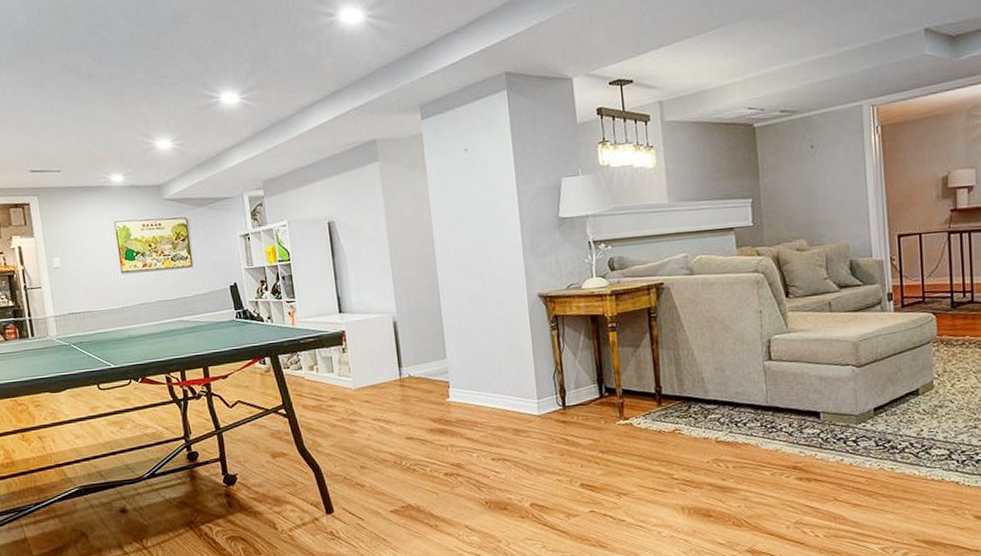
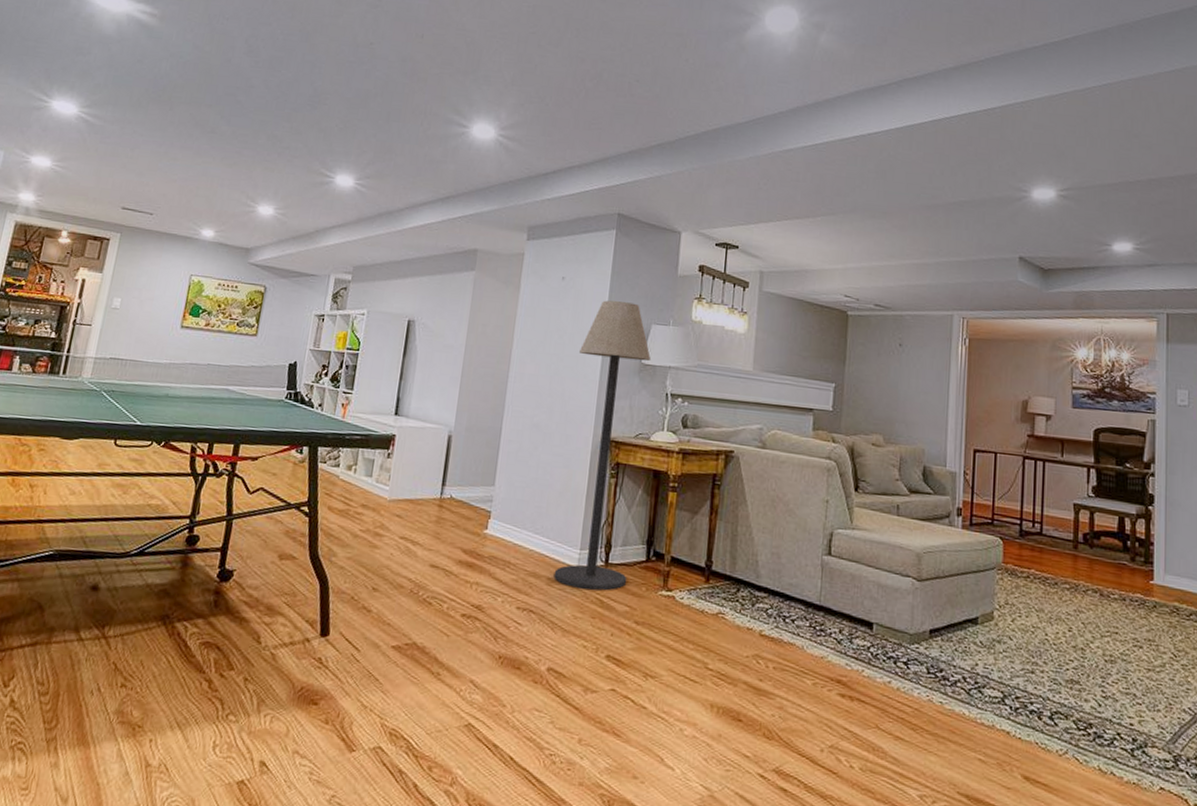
floor lamp: none [497,160,586,433] -> present [554,300,652,591]

